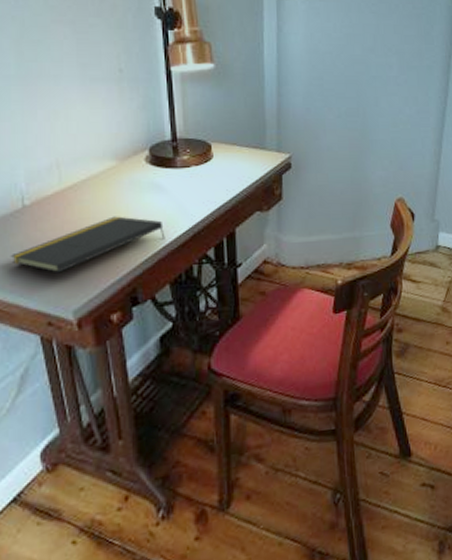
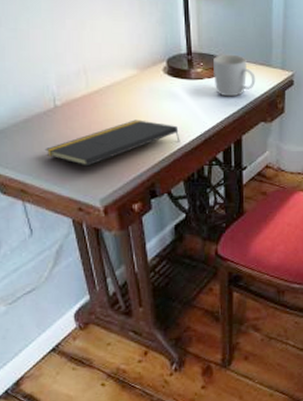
mug: none [201,138,249,185] -> present [213,54,256,97]

